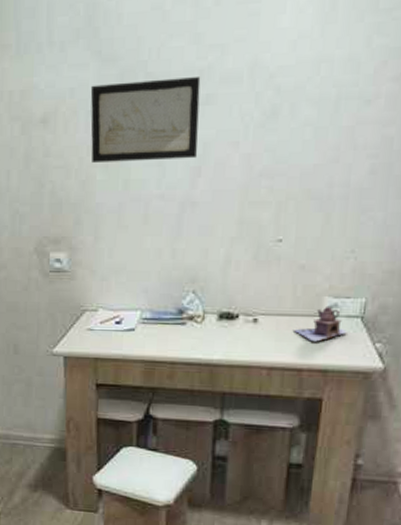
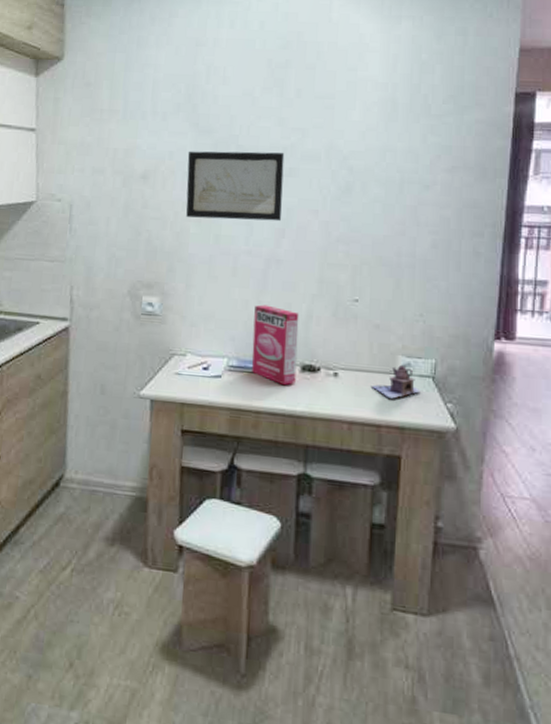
cereal box: none [166,252,217,335] -> present [251,304,299,386]

